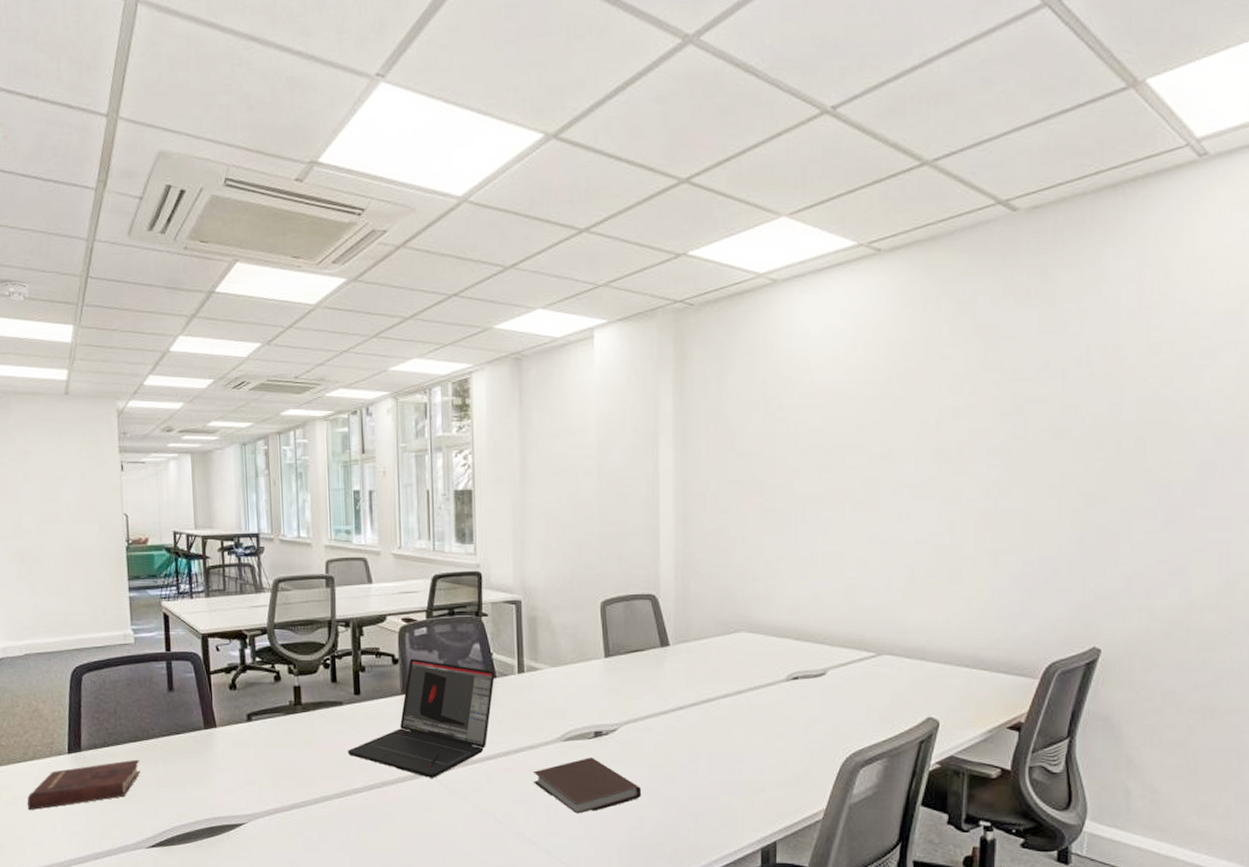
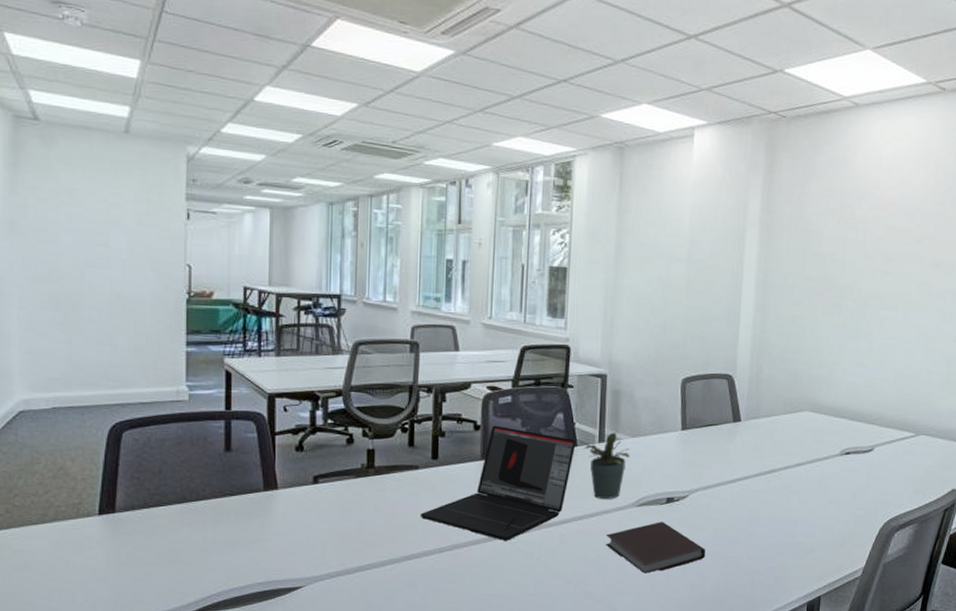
hardback book: present [27,759,141,810] -> none [44,521,186,575]
potted plant: none [502,662,552,733] -> present [582,432,630,499]

